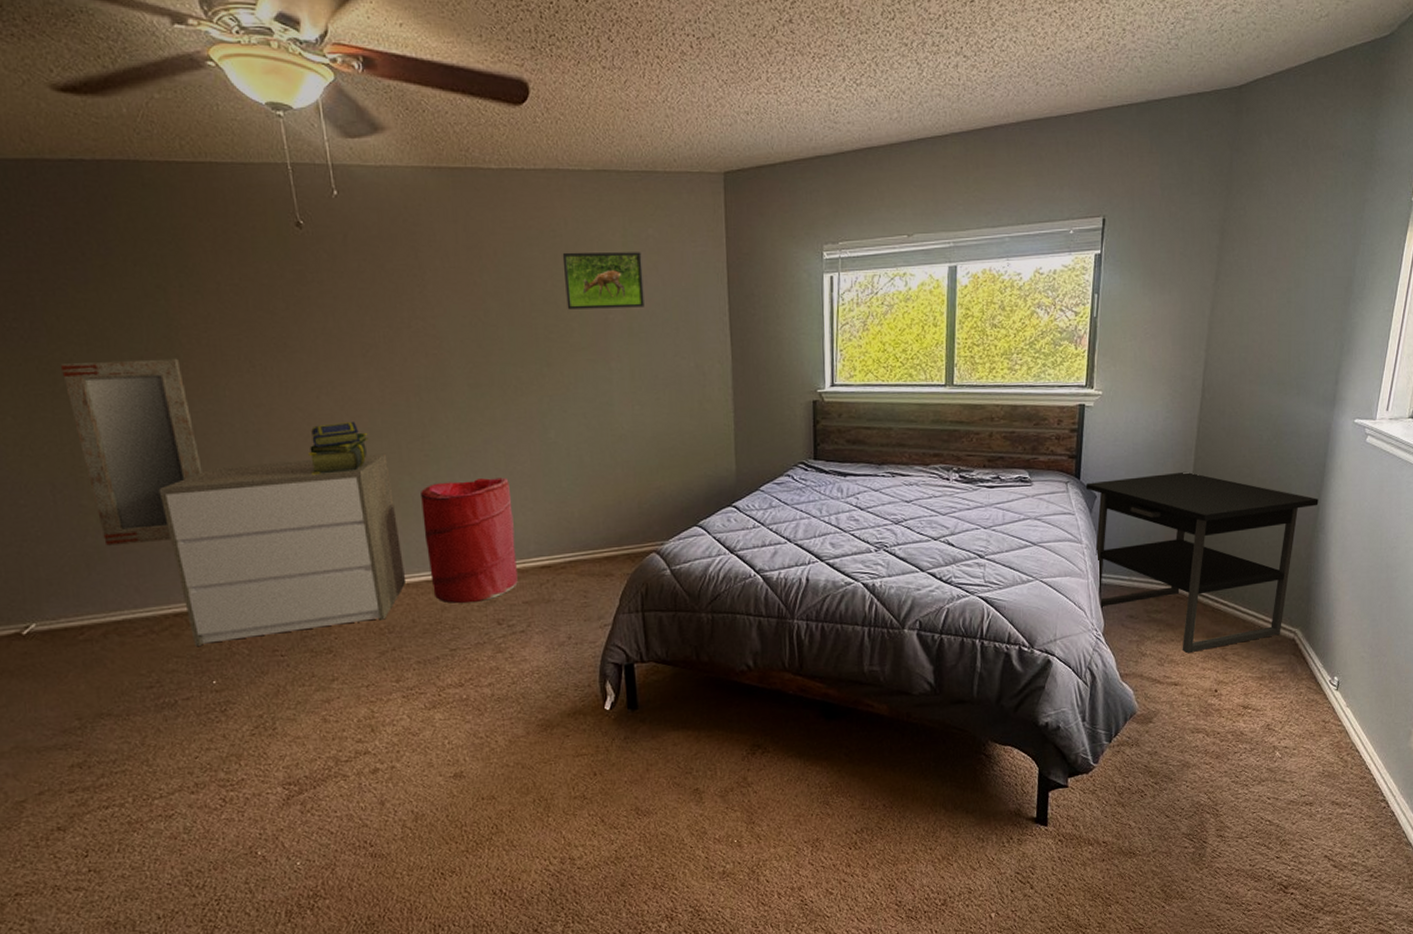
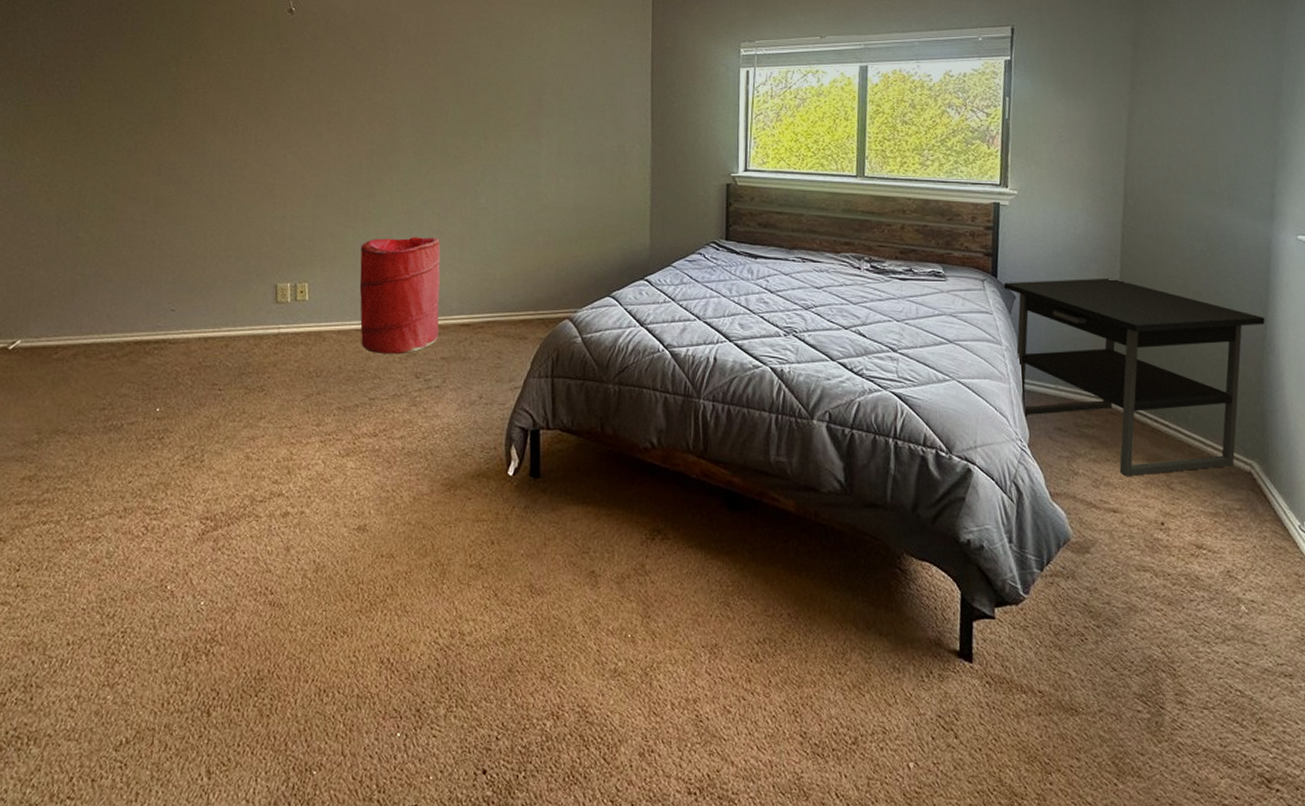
home mirror: present [61,358,203,546] -> none [85,116,181,275]
dresser: present [158,453,407,646] -> none [142,208,338,374]
stack of books: present [307,422,369,475] -> none [269,179,323,224]
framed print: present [562,252,645,310] -> none [506,41,576,91]

